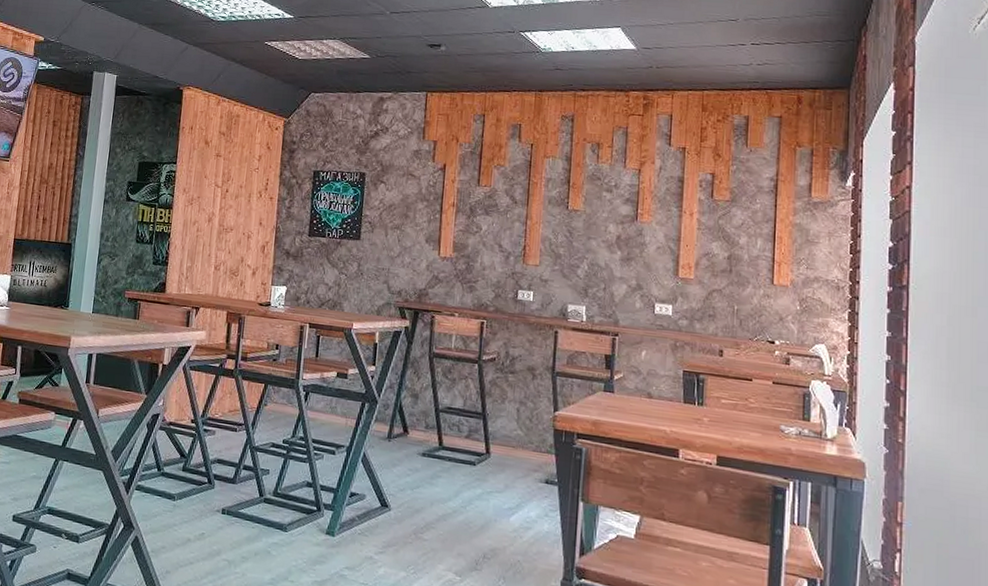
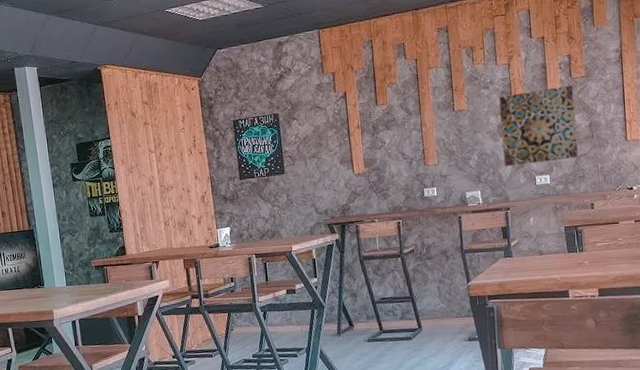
wall art: none [618,204,714,292] -> present [499,85,578,166]

